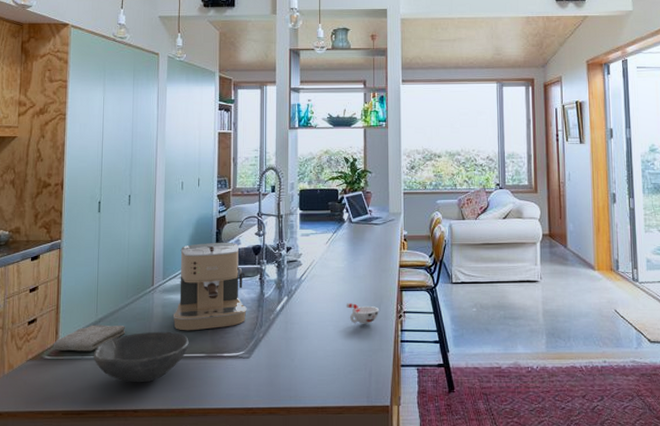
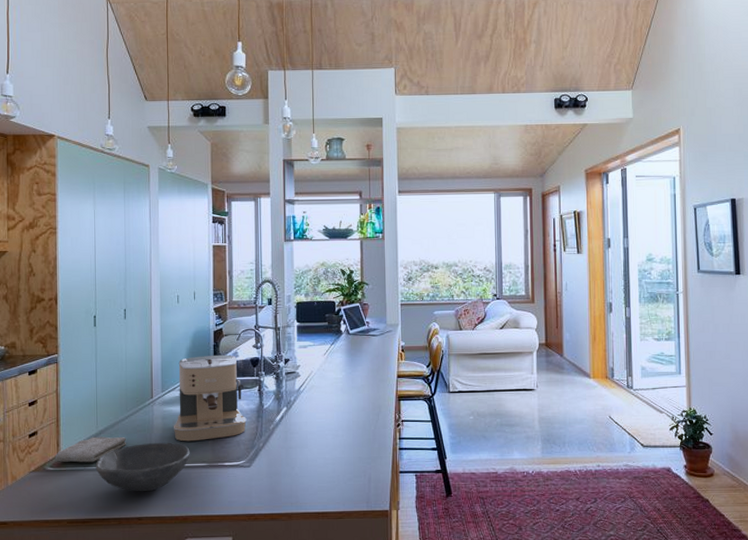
cup: present [346,303,379,324] -> none [344,413,377,433]

